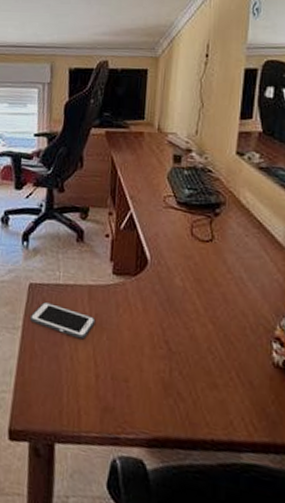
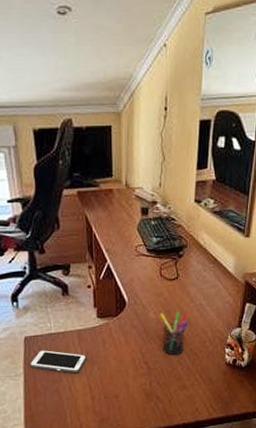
pen holder: none [187,280,224,340] -> present [159,311,189,356]

